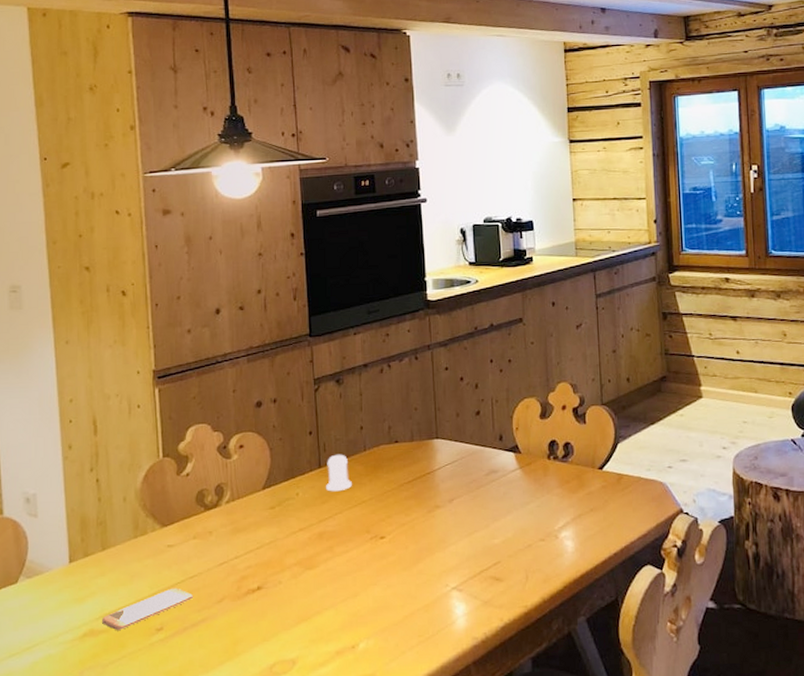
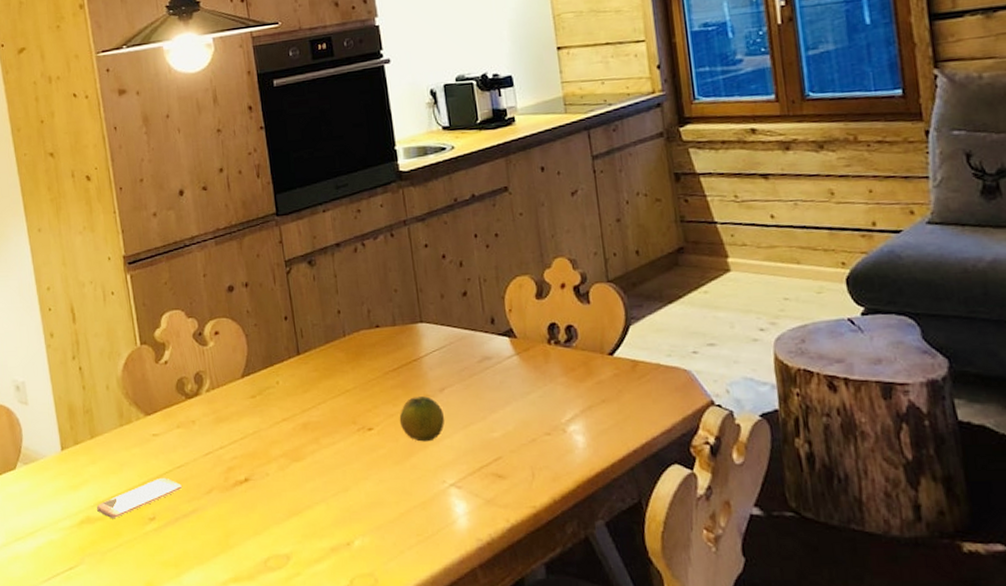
salt shaker: present [326,454,352,492] -> none [305,340,334,380]
fruit: none [410,506,452,549] -> present [399,396,445,442]

